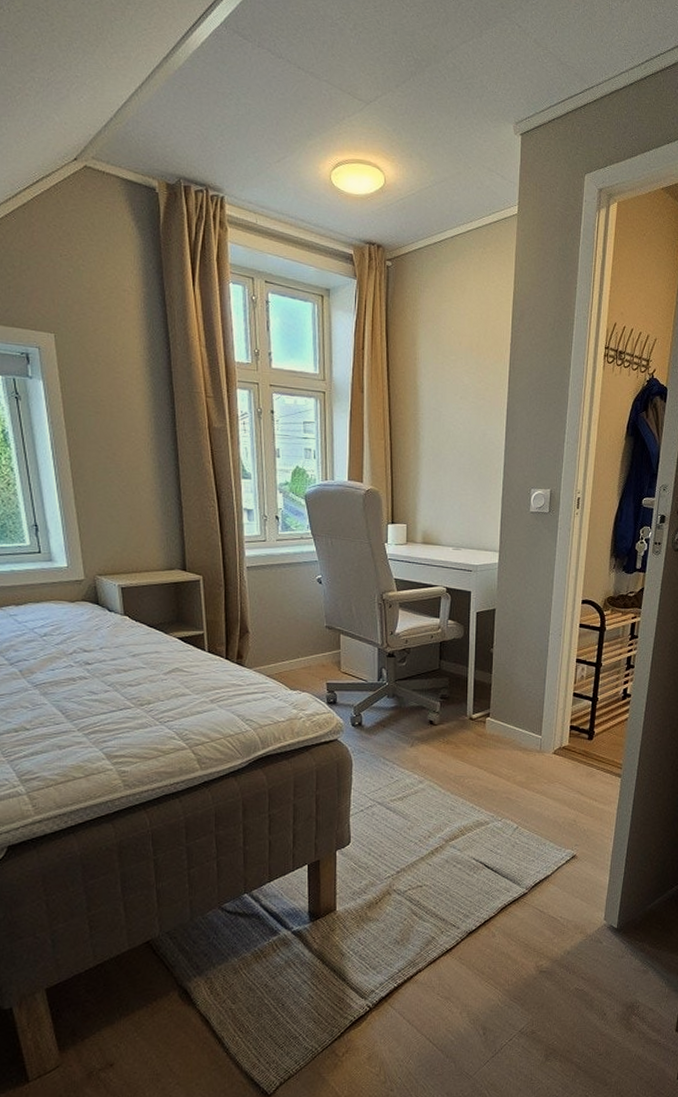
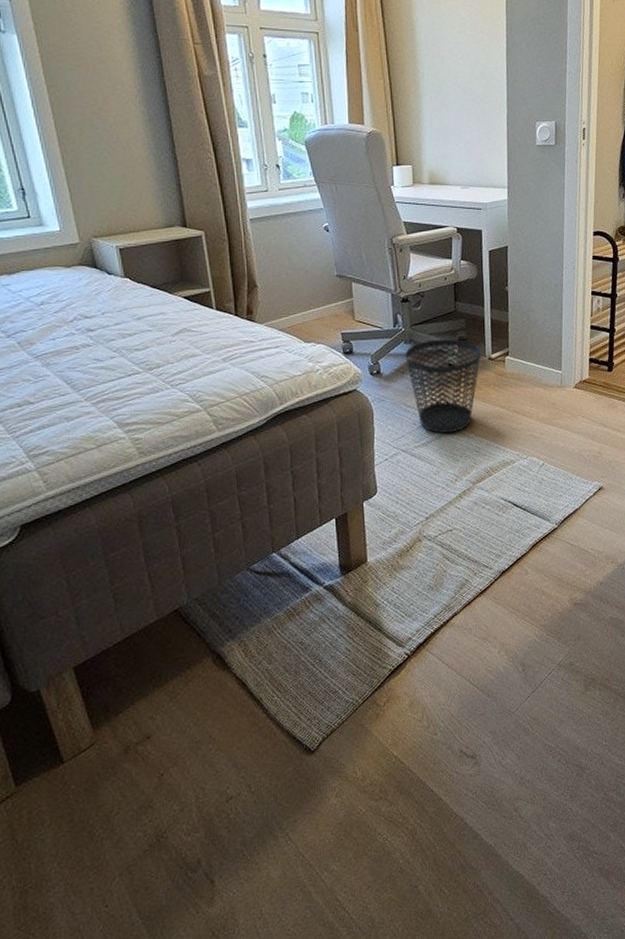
wastebasket: none [387,695,462,790] -> present [405,339,481,434]

